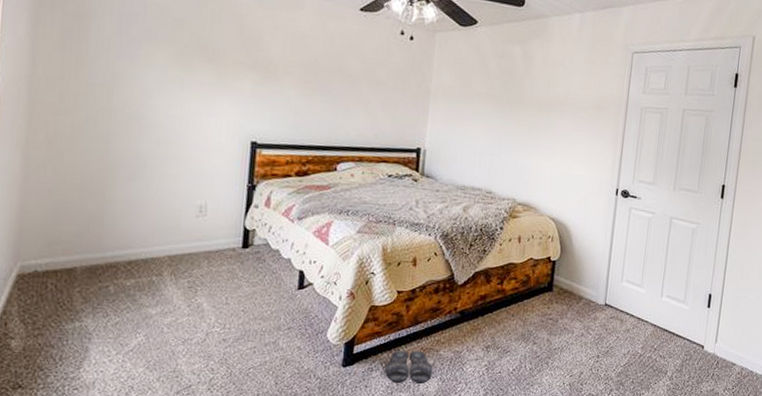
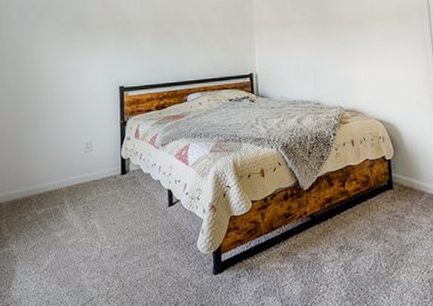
slippers: present [385,350,433,384] -> none [251,255,294,288]

